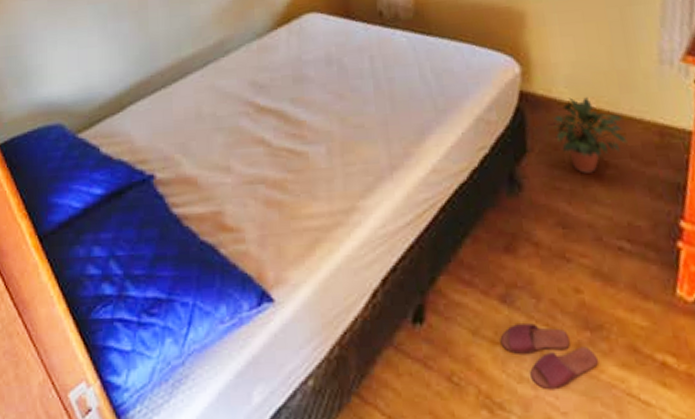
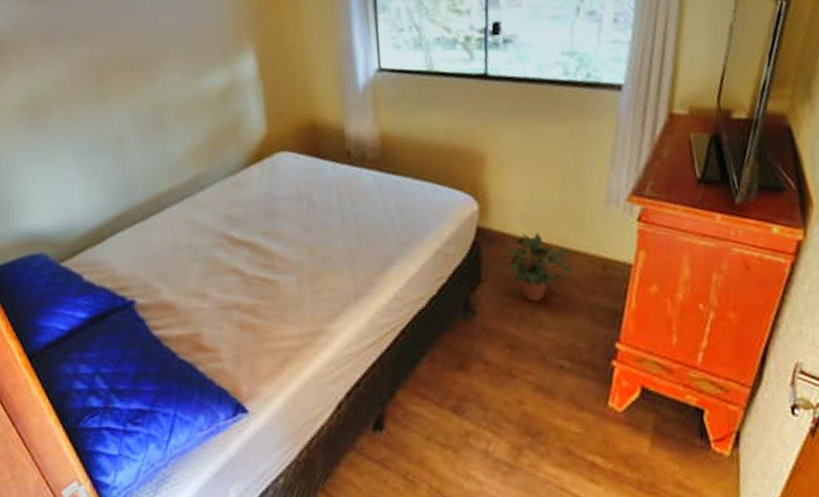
slippers: present [500,323,598,389] -> none [451,430,536,485]

